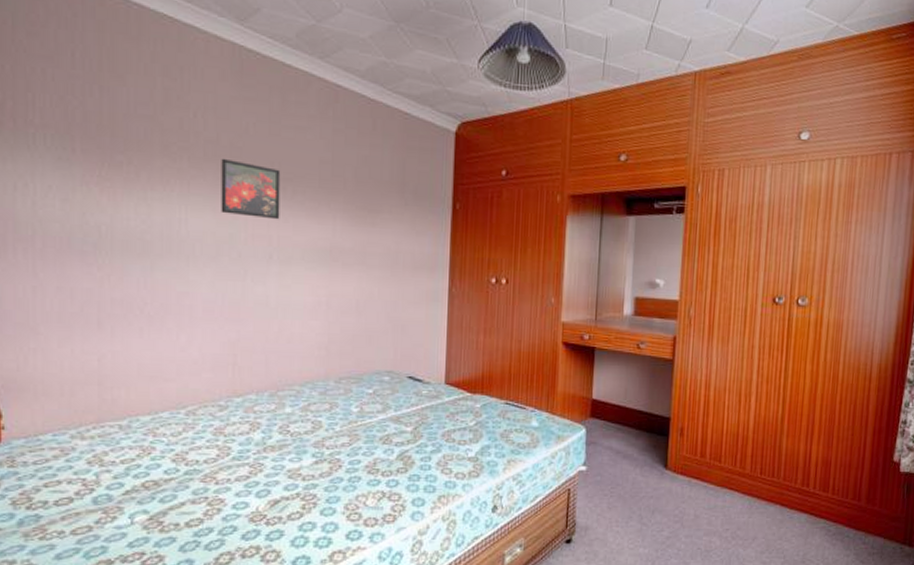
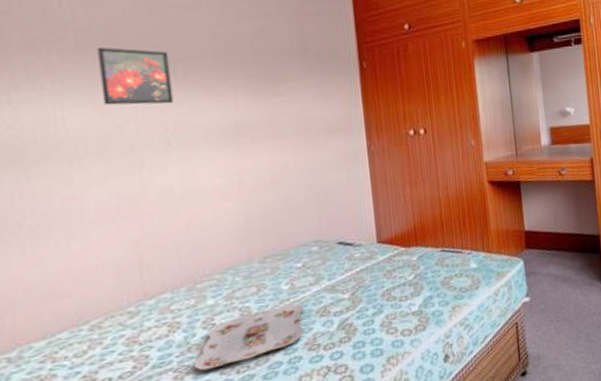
serving tray: none [267,426,369,472] -> present [193,303,304,371]

